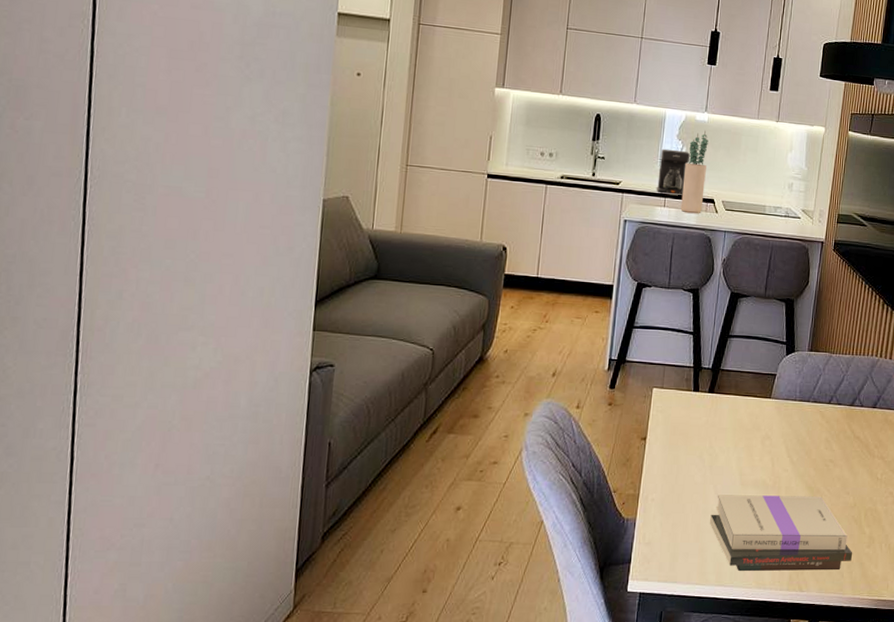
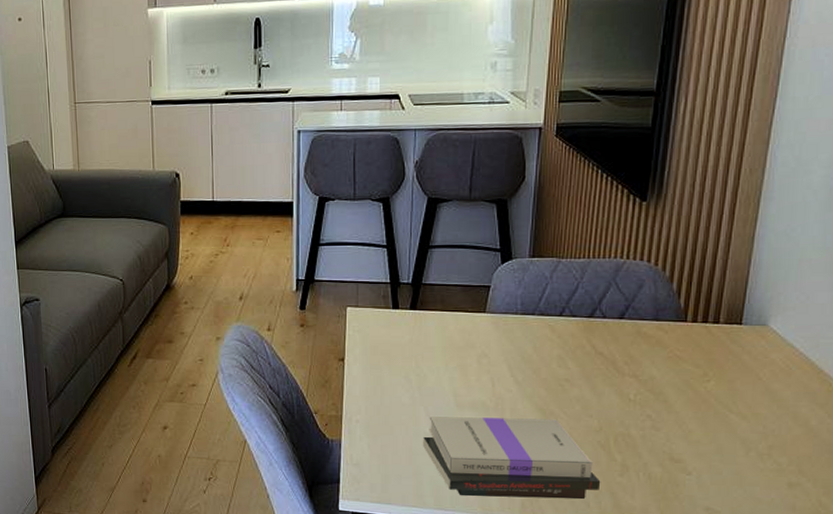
coffee maker: present [656,148,691,196] -> none [330,43,367,96]
vase: present [680,130,708,213] -> none [360,15,386,114]

